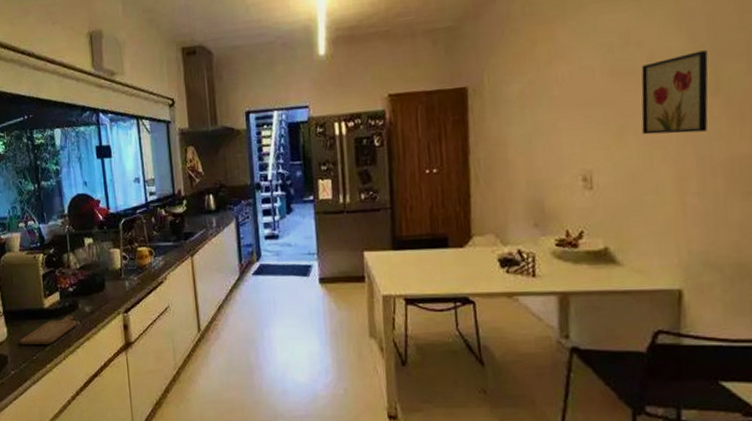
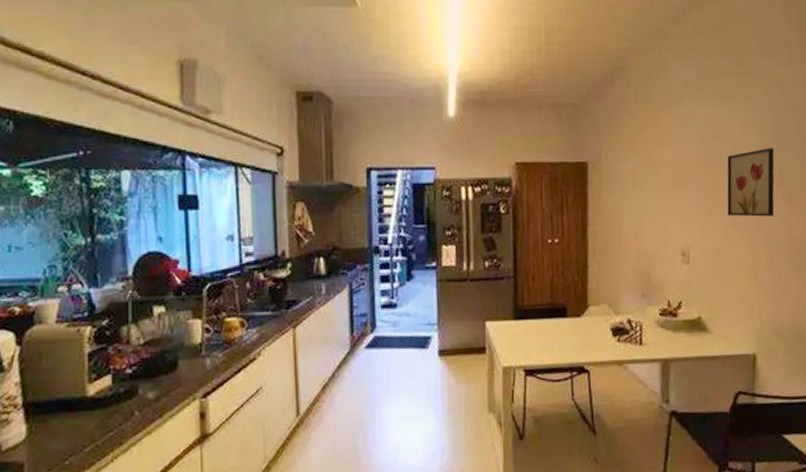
chopping board: present [20,316,77,345] -> none [46,404,135,447]

